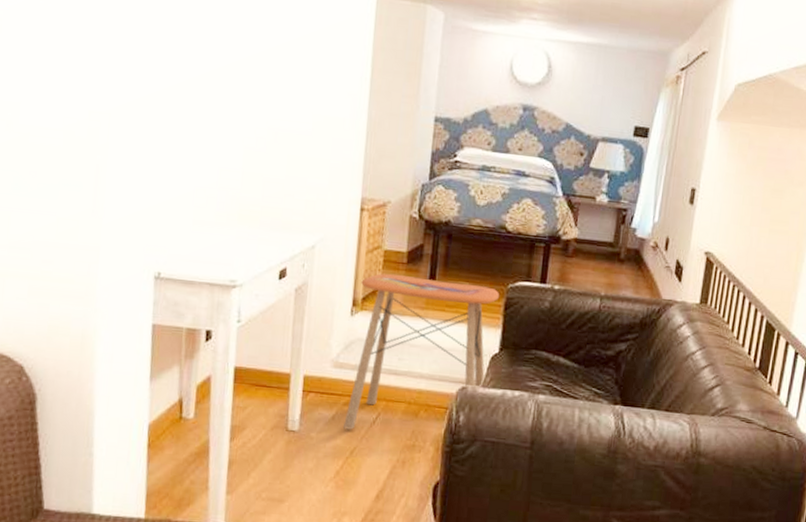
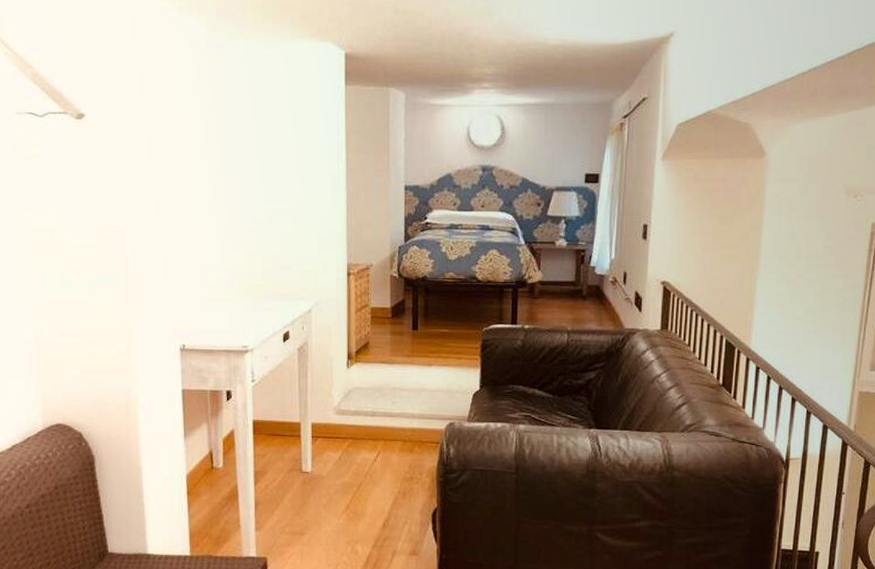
side table: present [343,273,500,430] -> none [350,328,476,468]

